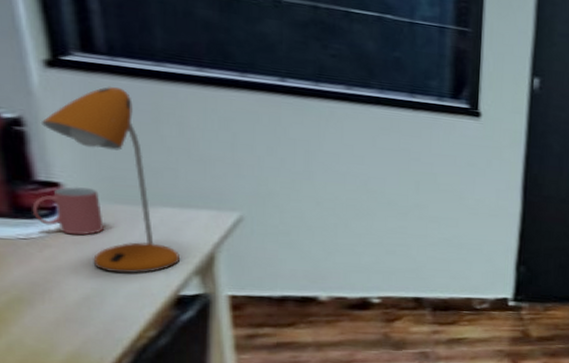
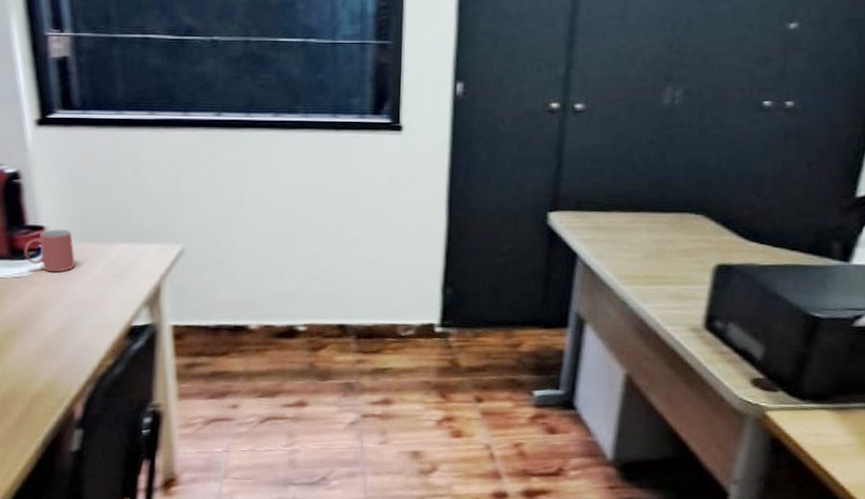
desk lamp: present [40,85,181,273] -> none [32,136,134,306]

